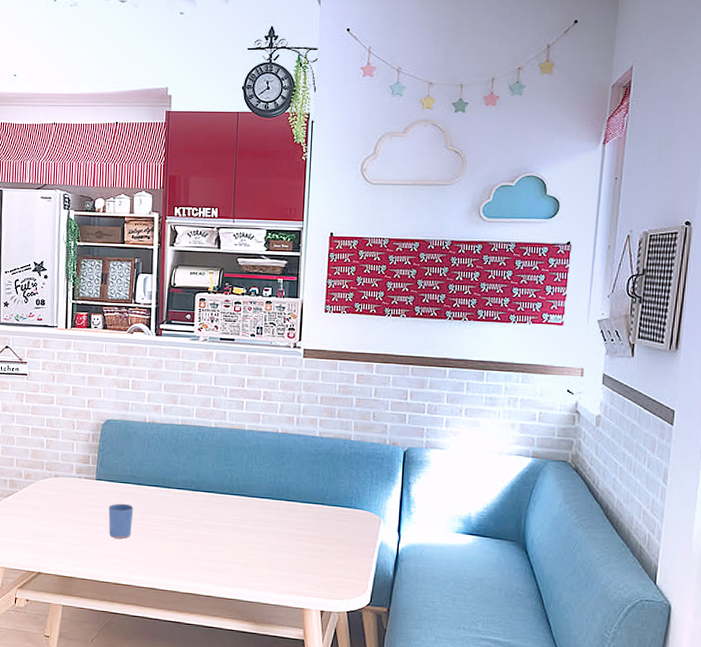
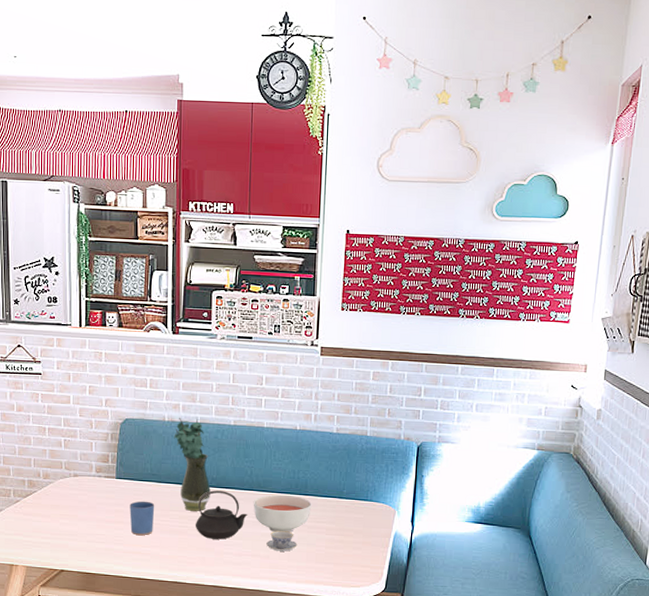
vase: none [154,419,190,515] -> present [174,417,211,511]
teapot: none [173,494,227,545] -> present [195,490,248,540]
bowl: none [233,499,293,539] -> present [253,494,312,532]
teacup: none [246,537,278,559] -> present [266,531,297,552]

